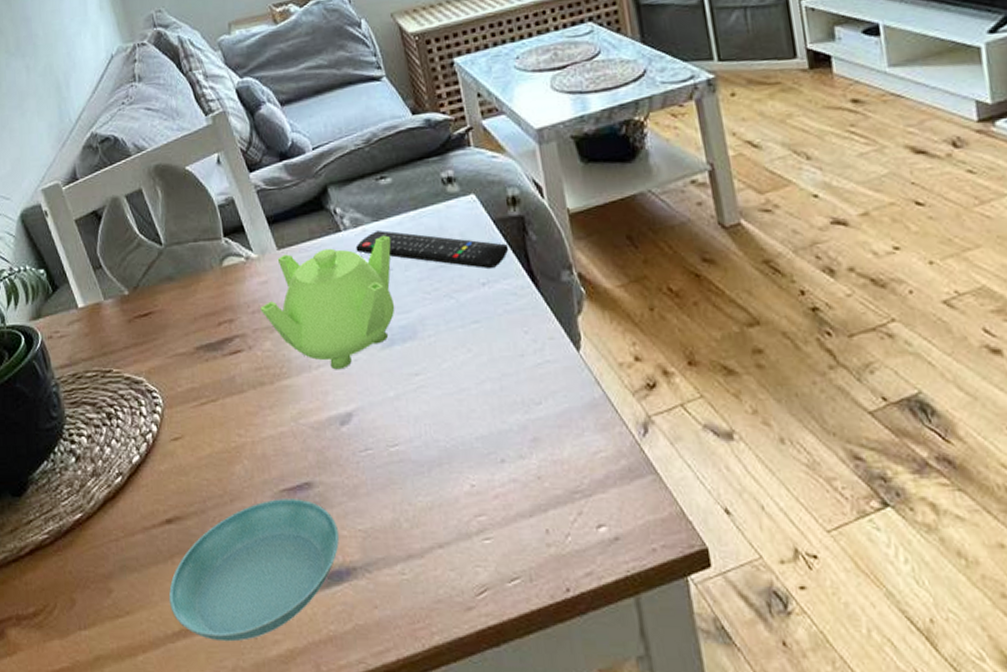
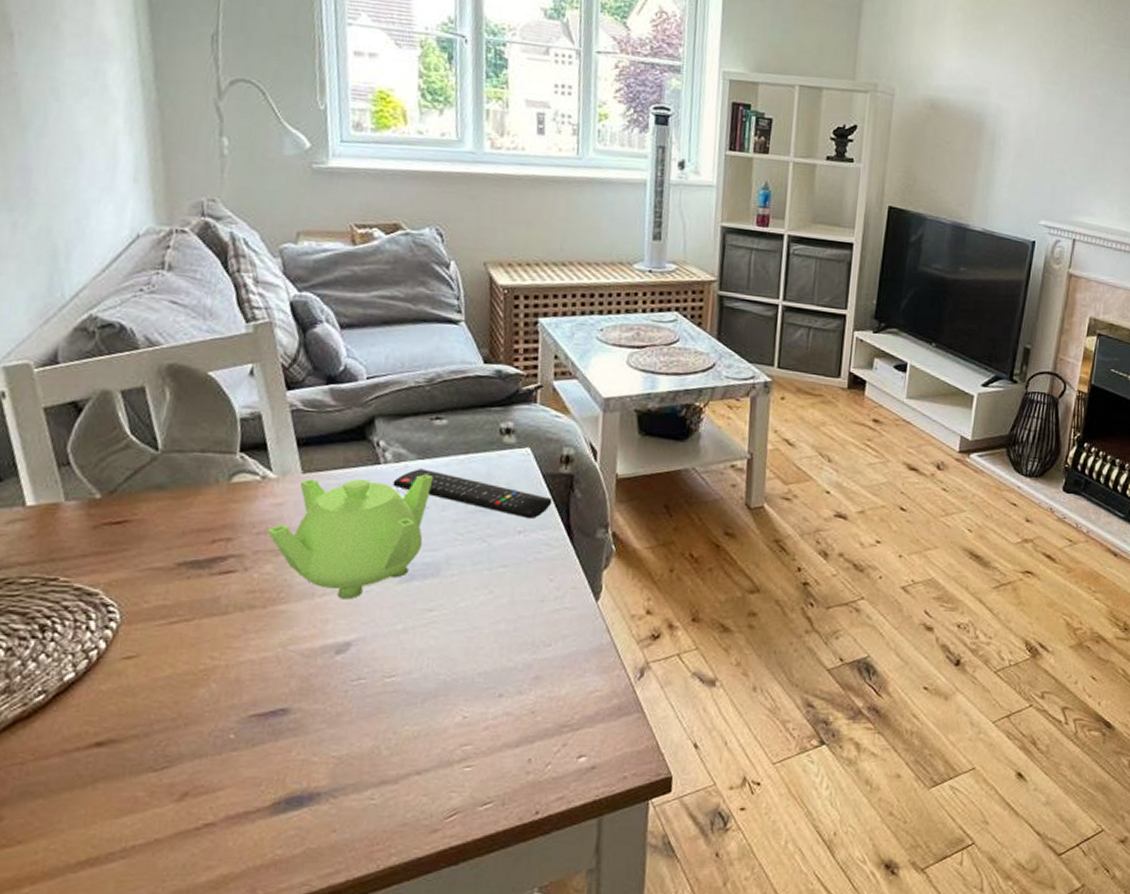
saucer: present [168,499,339,642] -> none [79,724,309,869]

